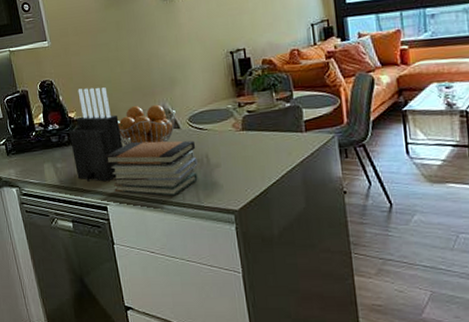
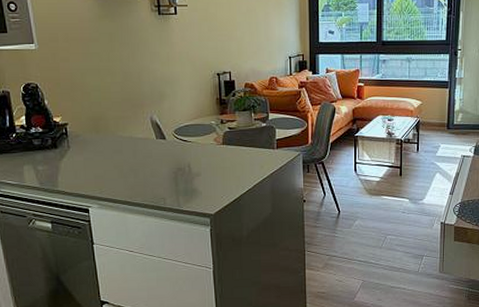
knife block: present [69,87,123,182] -> none [52,94,108,186]
book stack: present [104,140,198,196] -> none [88,149,180,201]
fruit basket: present [118,104,176,146] -> none [105,115,163,152]

